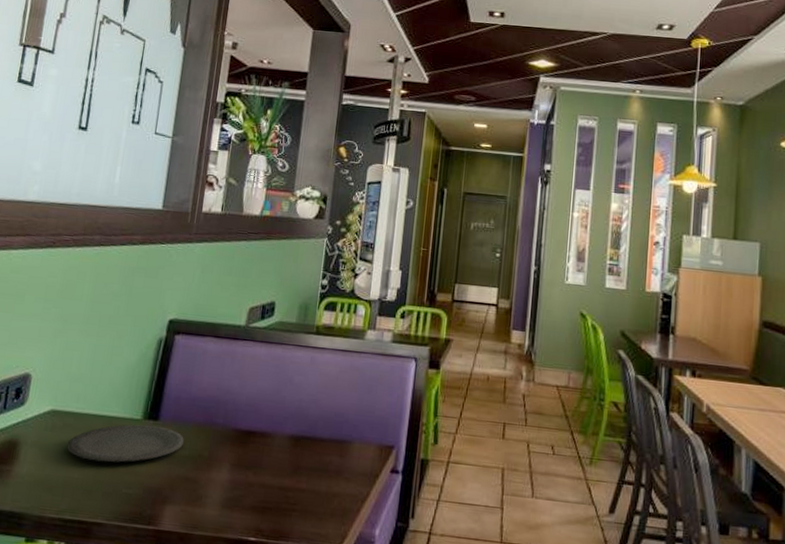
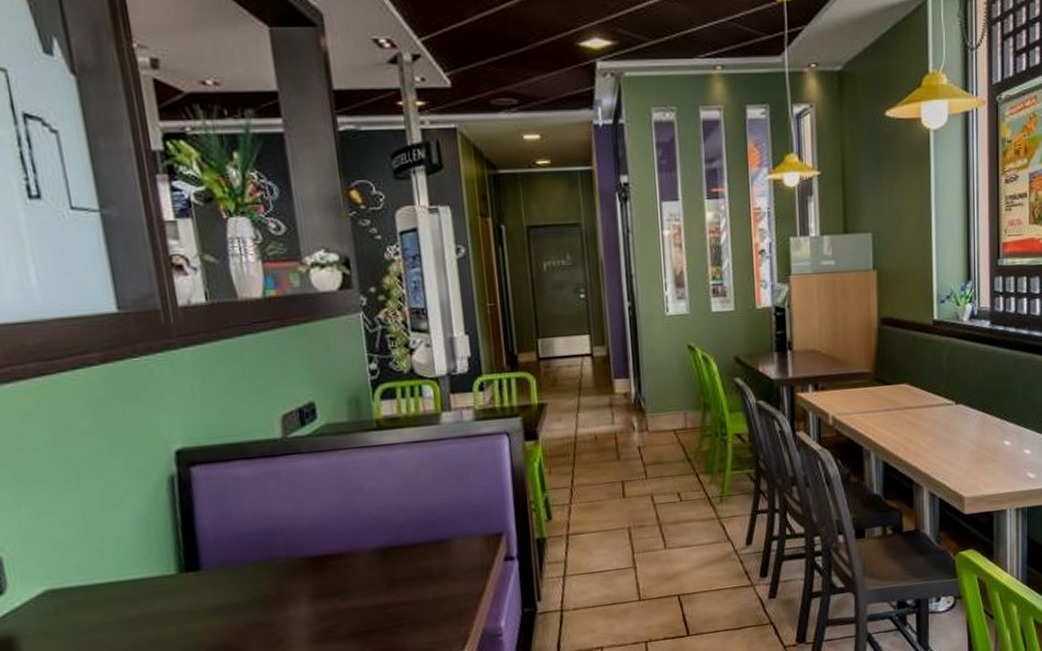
plate: present [67,424,184,463] -> none [85,575,242,635]

